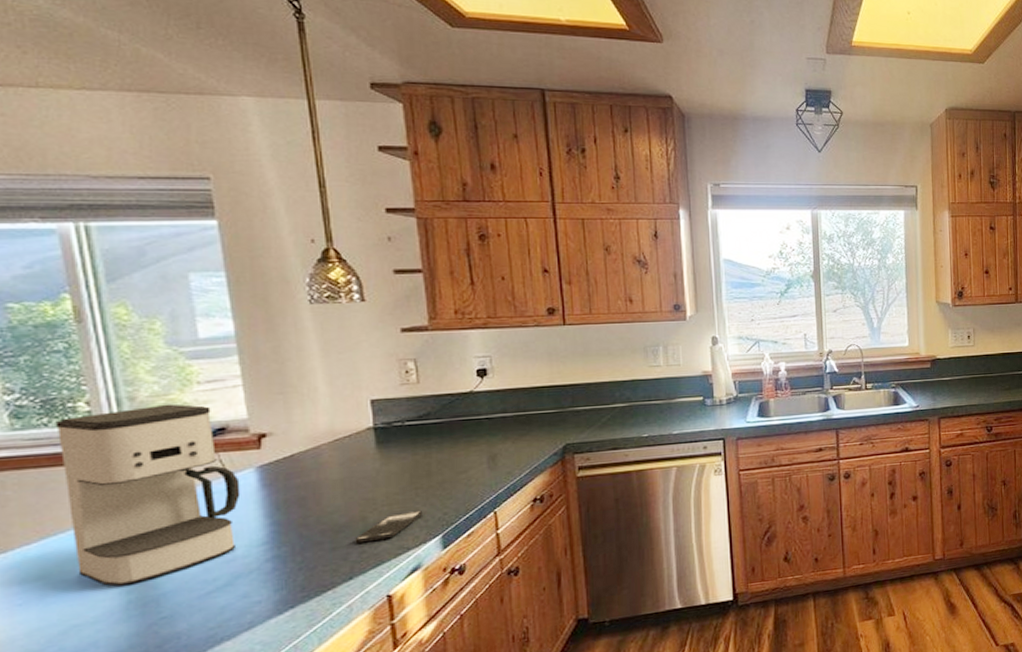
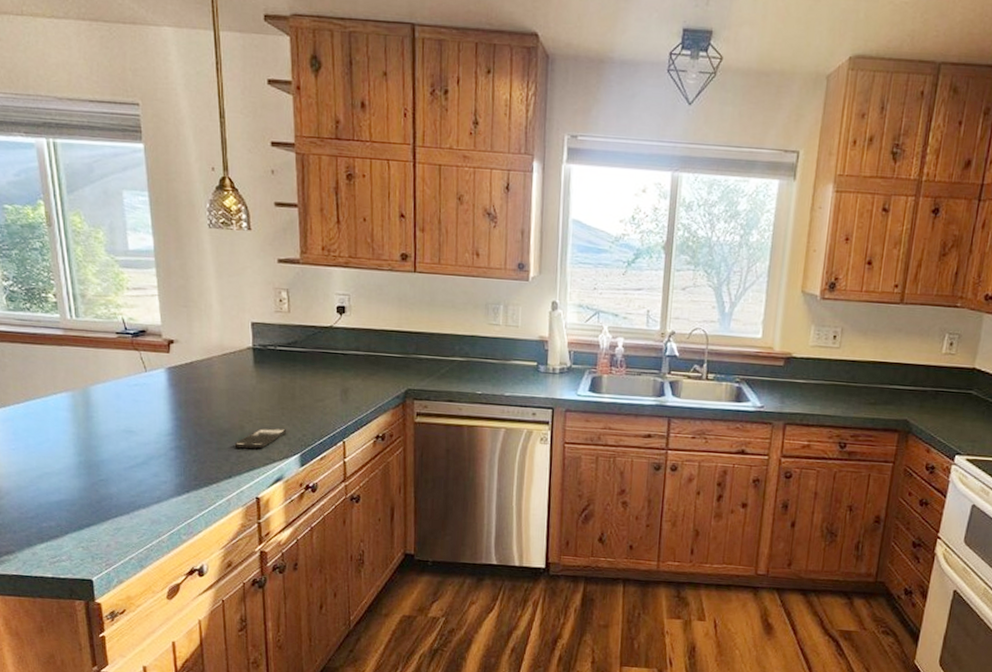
coffee maker: present [55,403,241,587] -> none [34,303,155,449]

